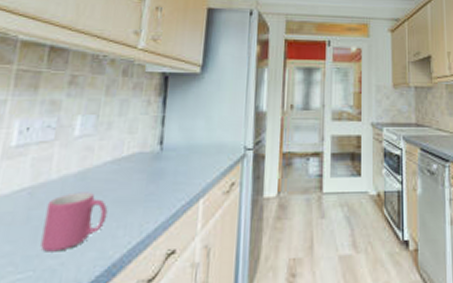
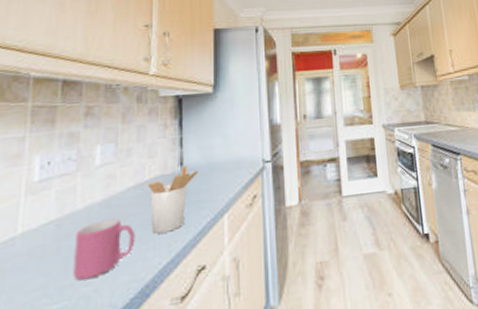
utensil holder: none [124,144,178,212] -> present [149,165,198,234]

